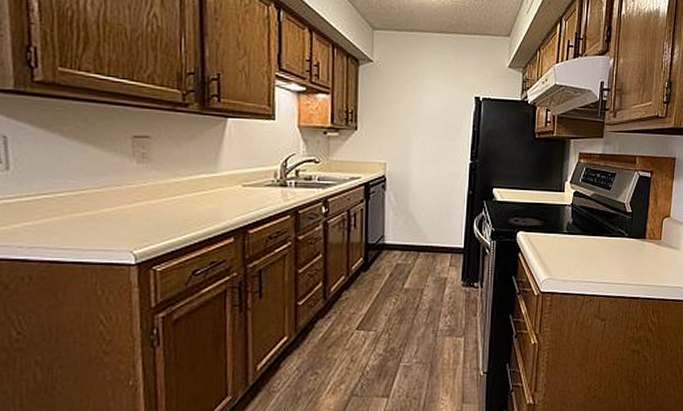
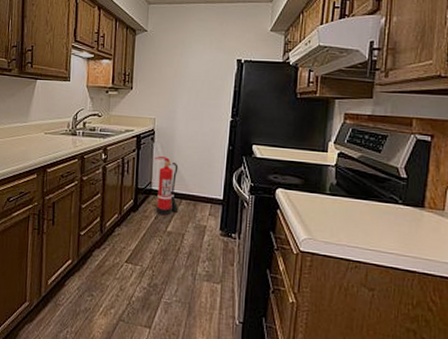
fire extinguisher: none [387,206,416,272] -> present [154,156,179,216]

